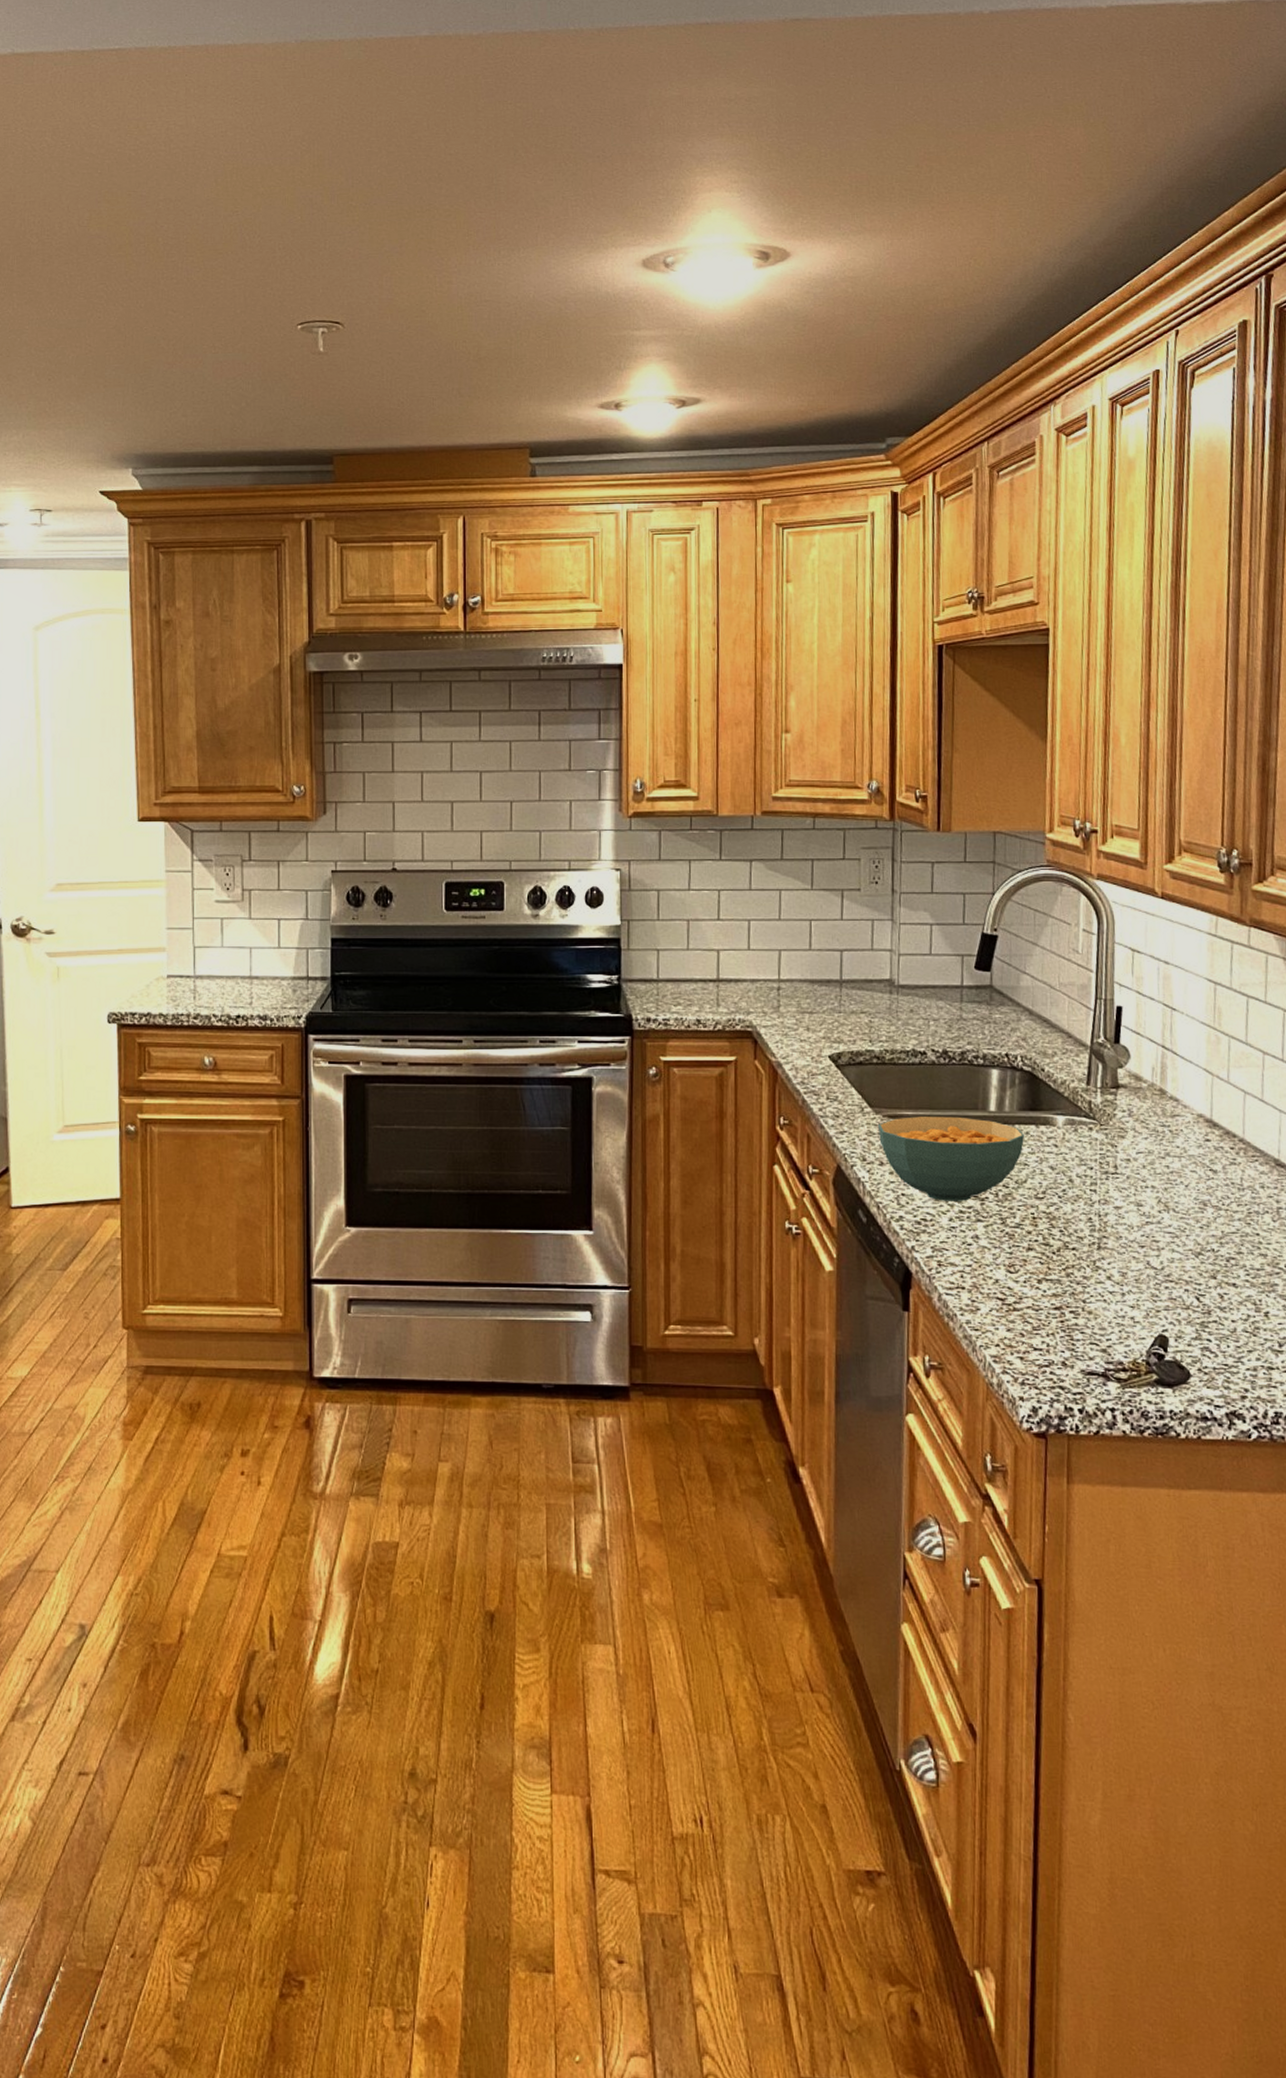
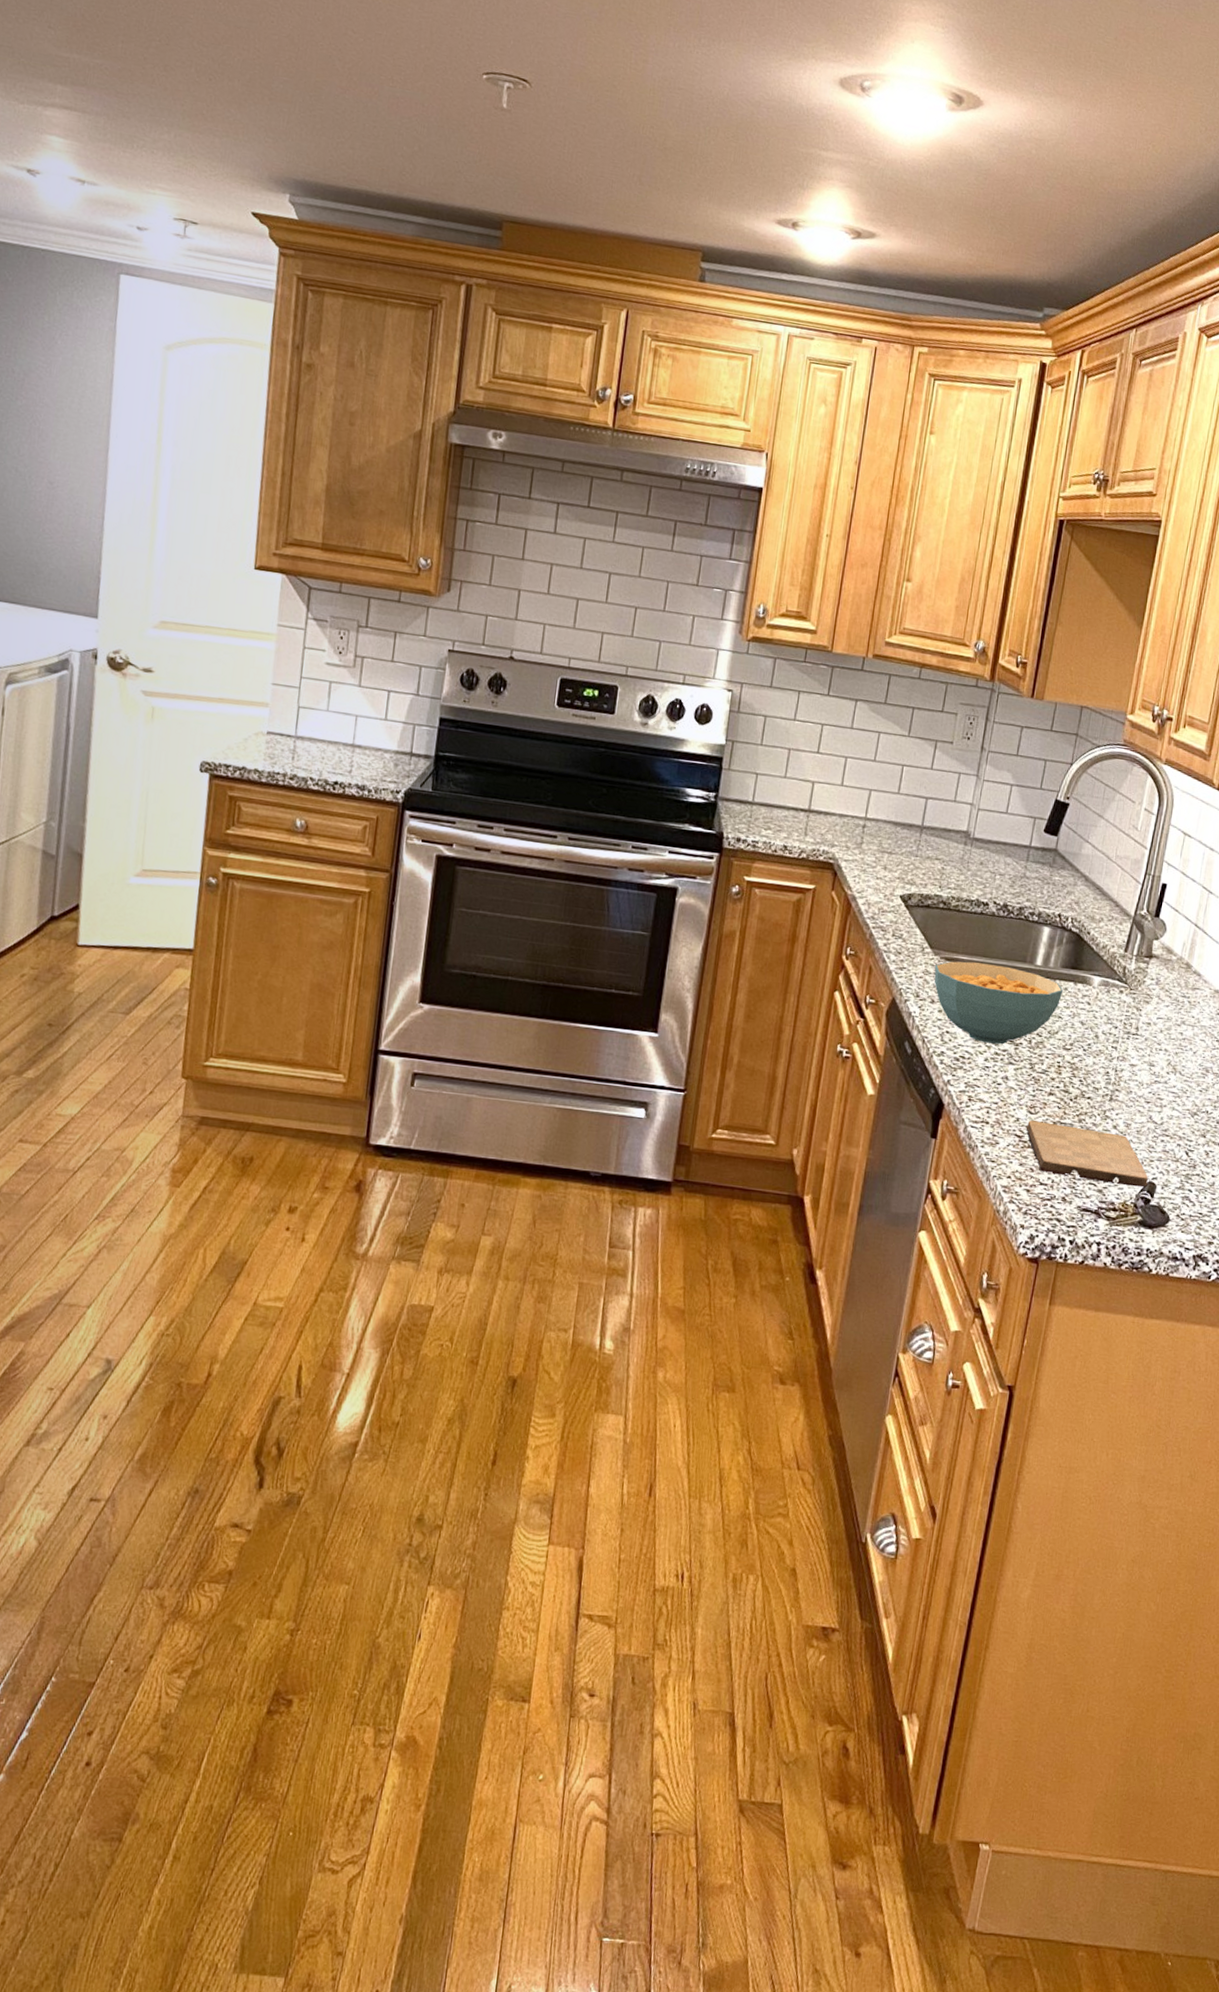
cutting board: none [1007,1280,1158,1342] -> present [1026,1120,1148,1188]

